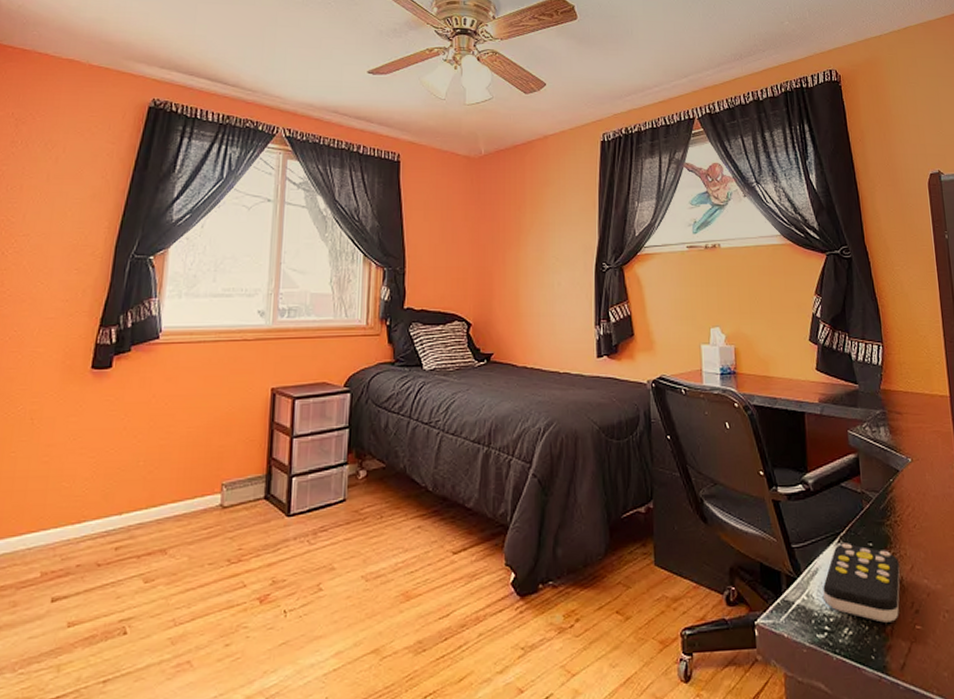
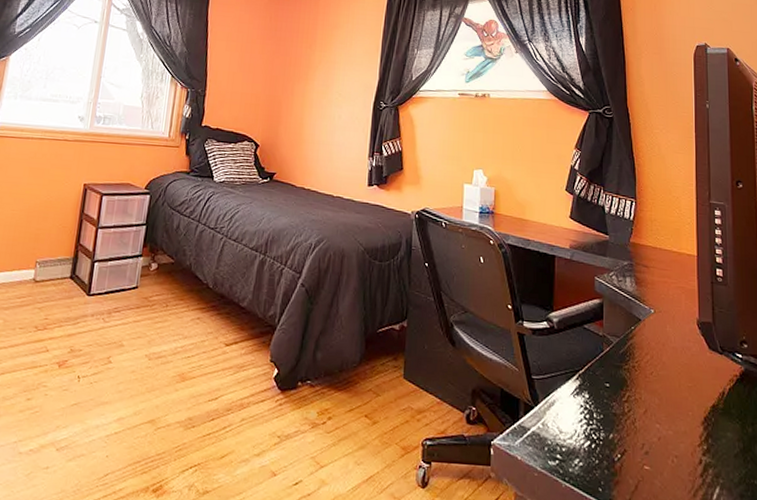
remote control: present [823,543,901,623] -> none [558,380,633,460]

